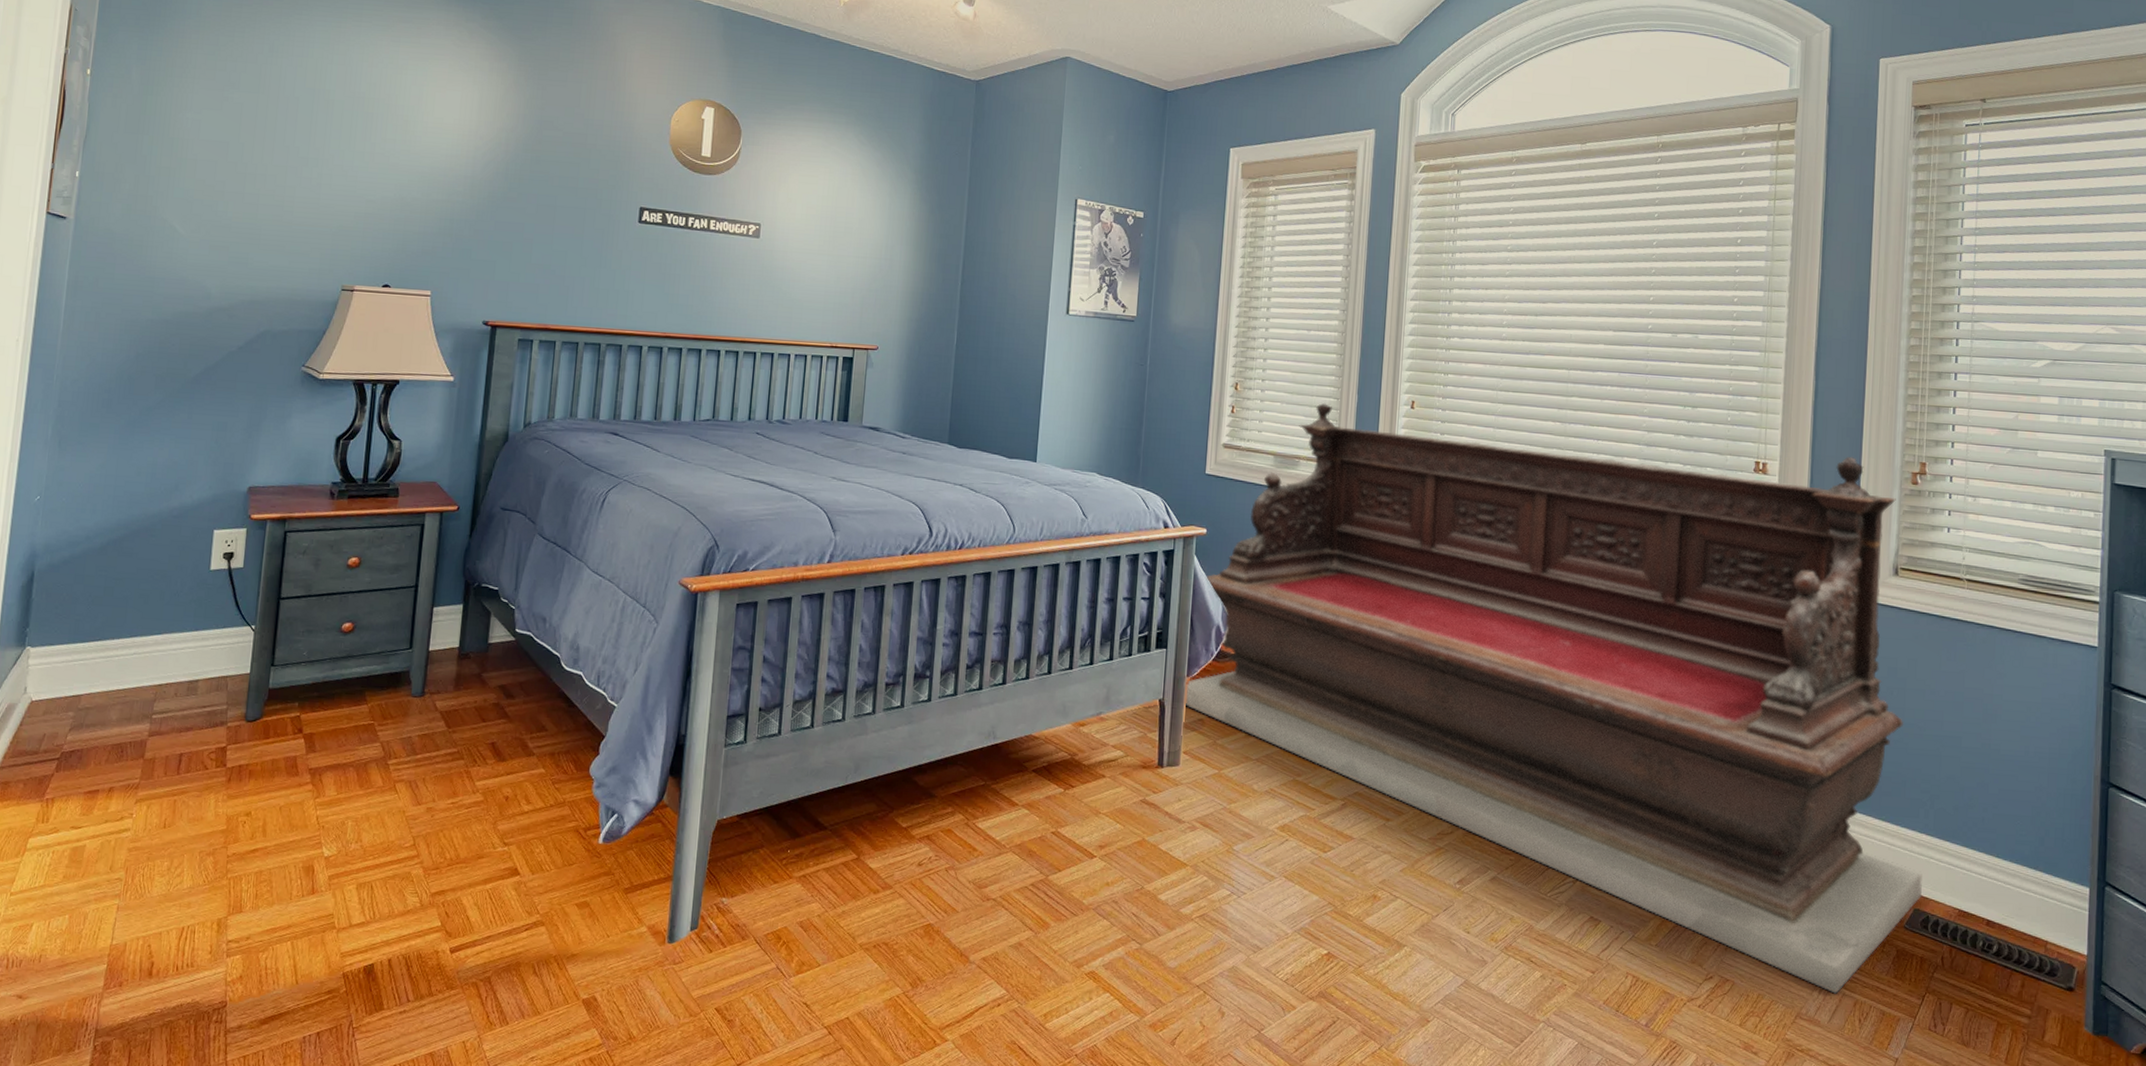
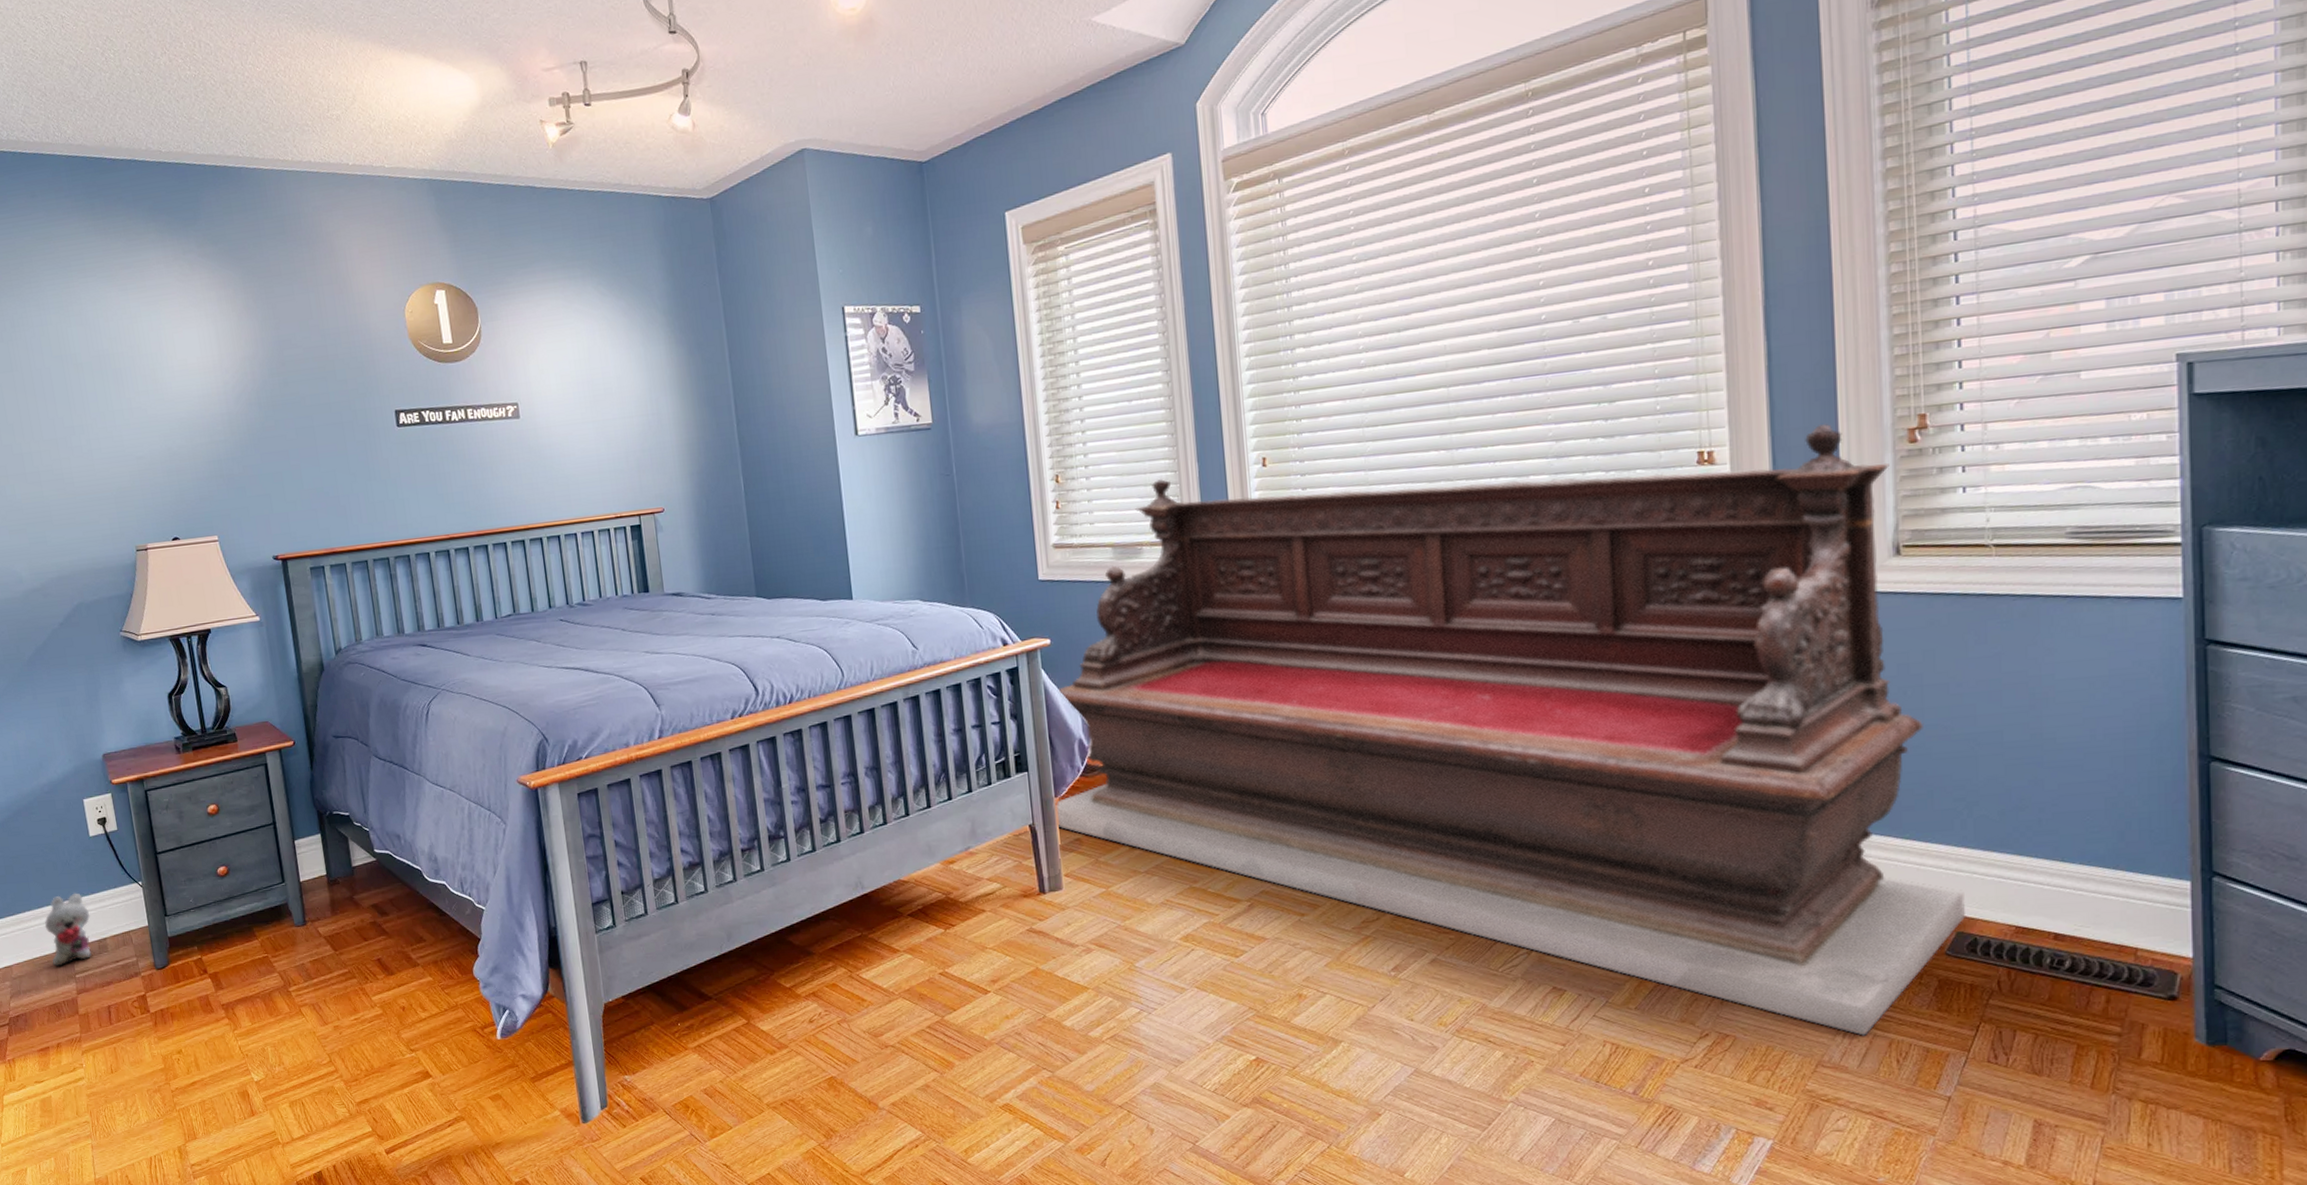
plush toy: none [130,627,188,703] -> present [44,893,92,967]

